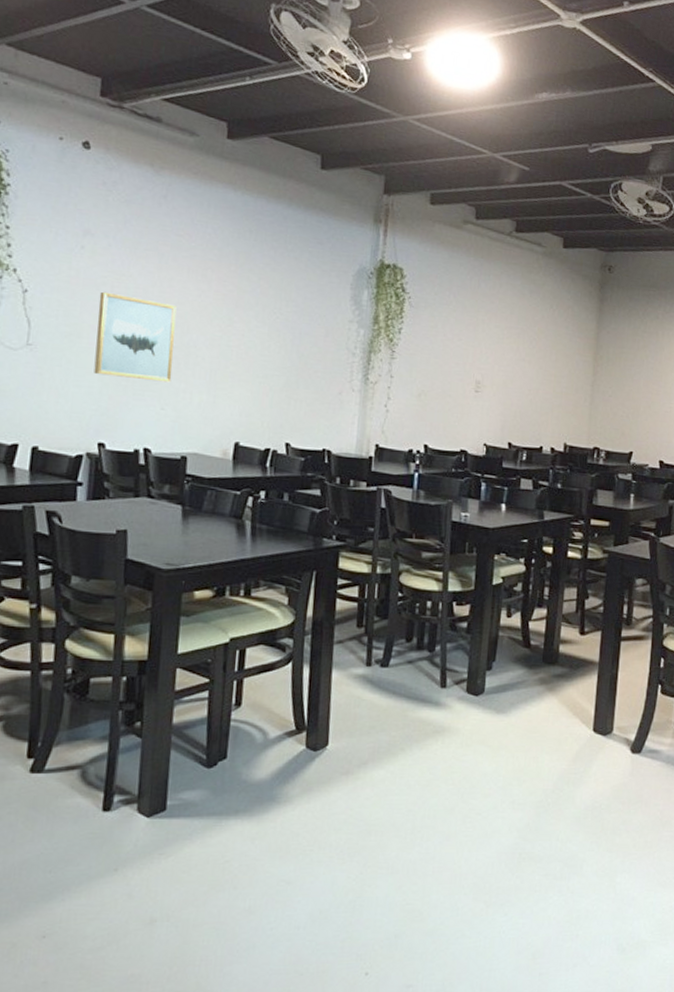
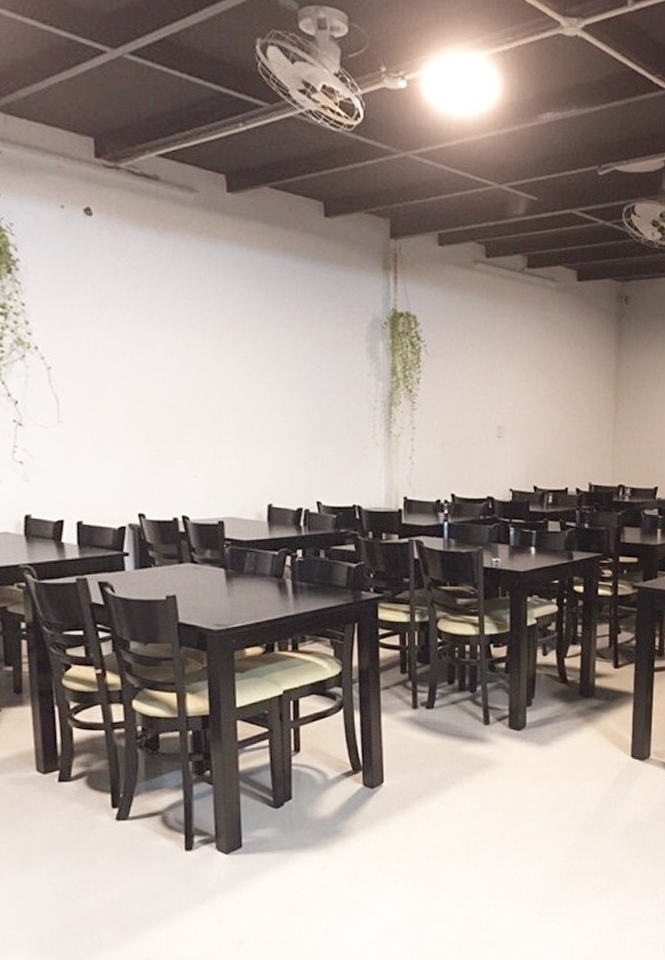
wall art: present [94,291,177,383] -> none [121,363,200,450]

